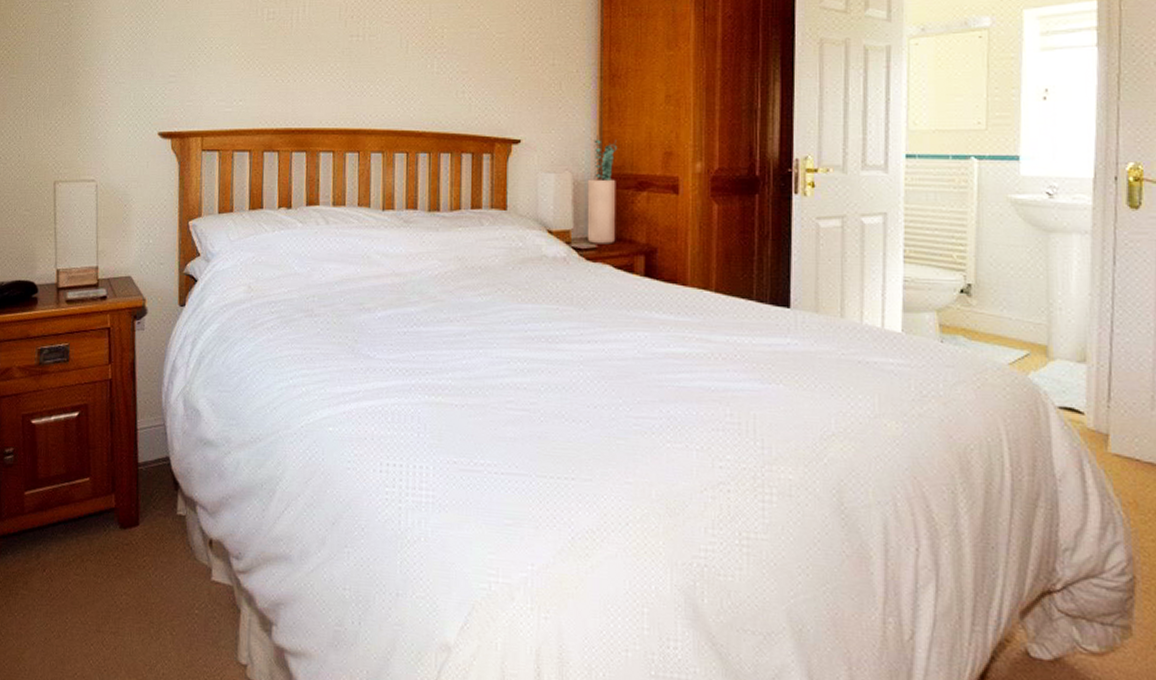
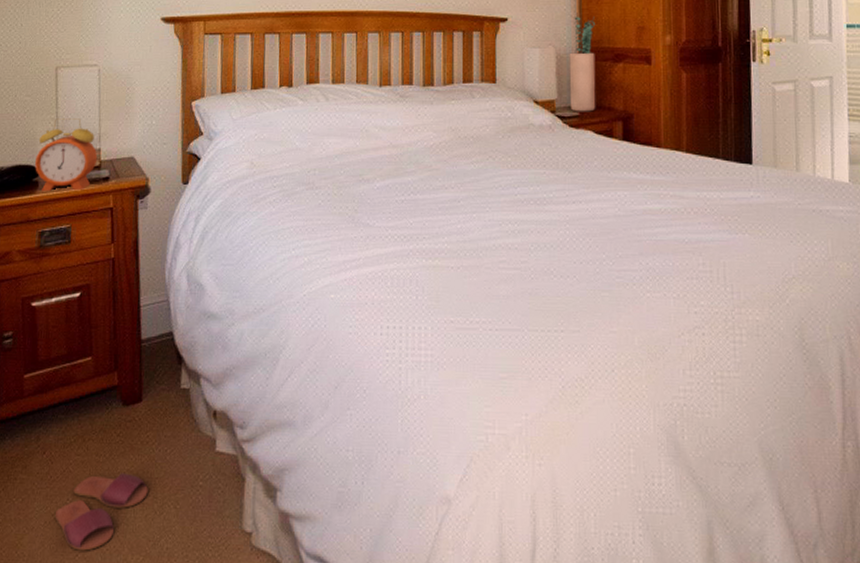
alarm clock: none [33,234,95,309] -> present [34,118,98,192]
slippers: none [55,595,145,670] -> present [55,473,148,551]

